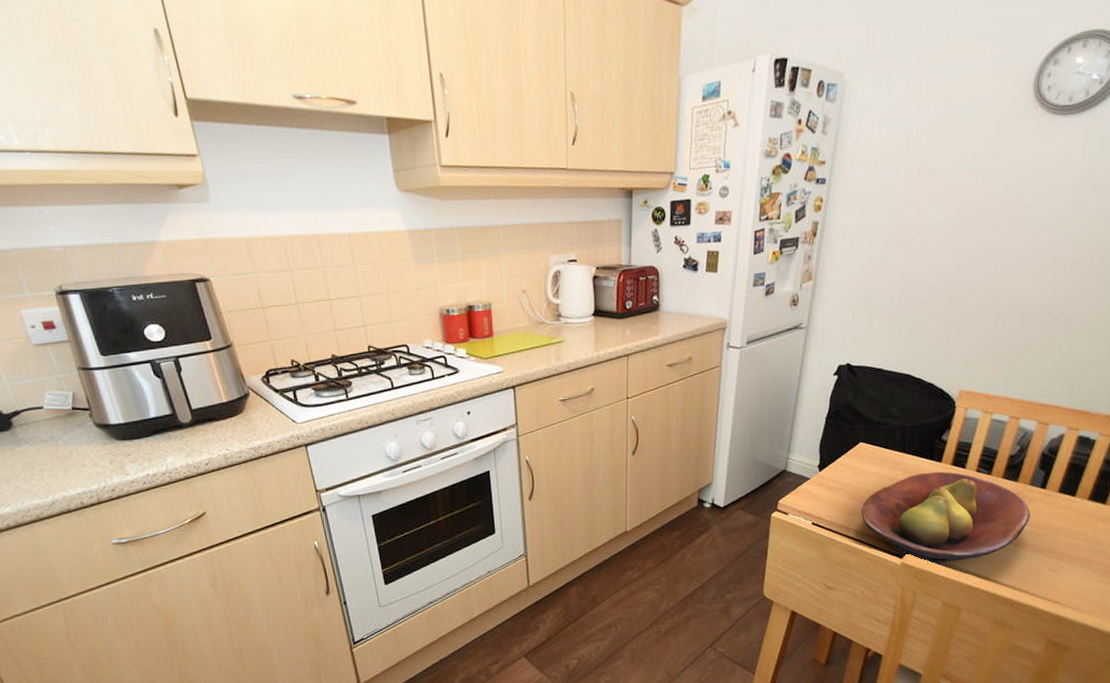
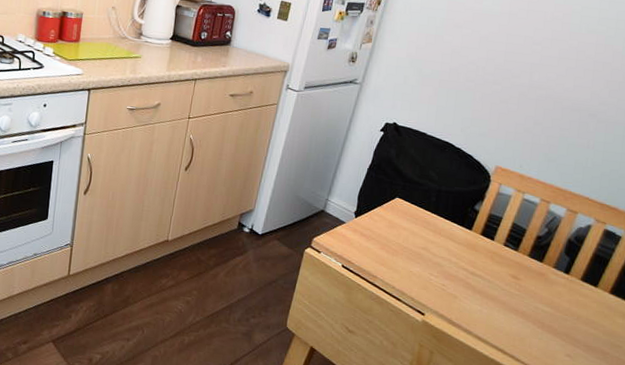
fruit bowl: present [861,471,1030,565] -> none [389,237,552,330]

